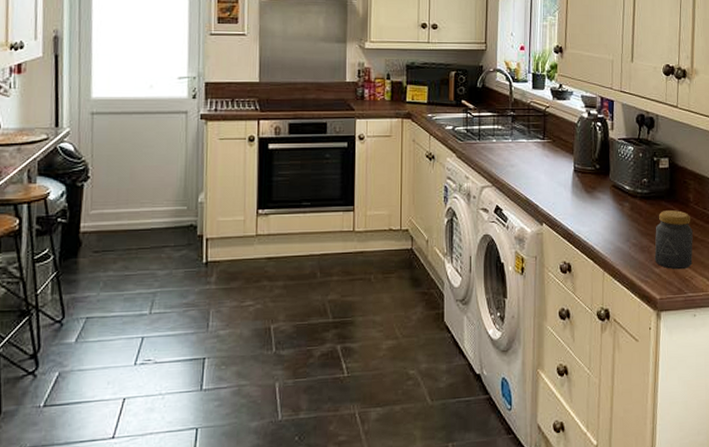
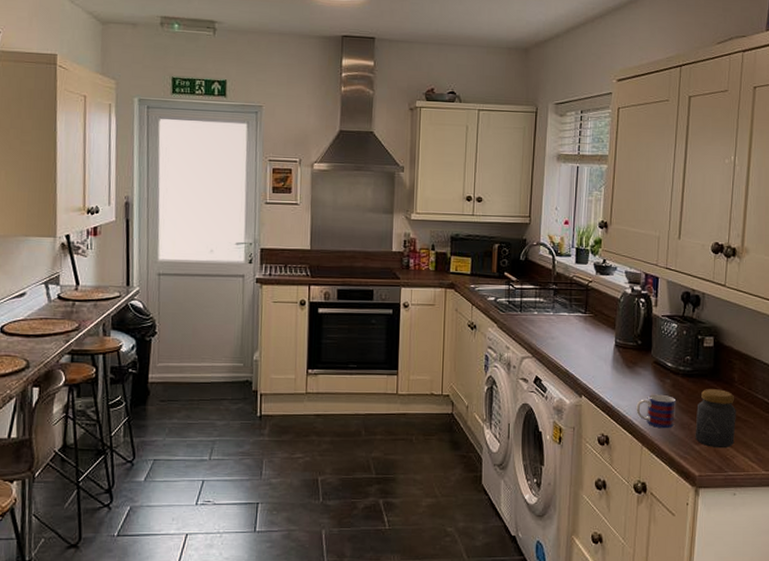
mug: none [597,218,636,253] -> present [636,394,677,429]

